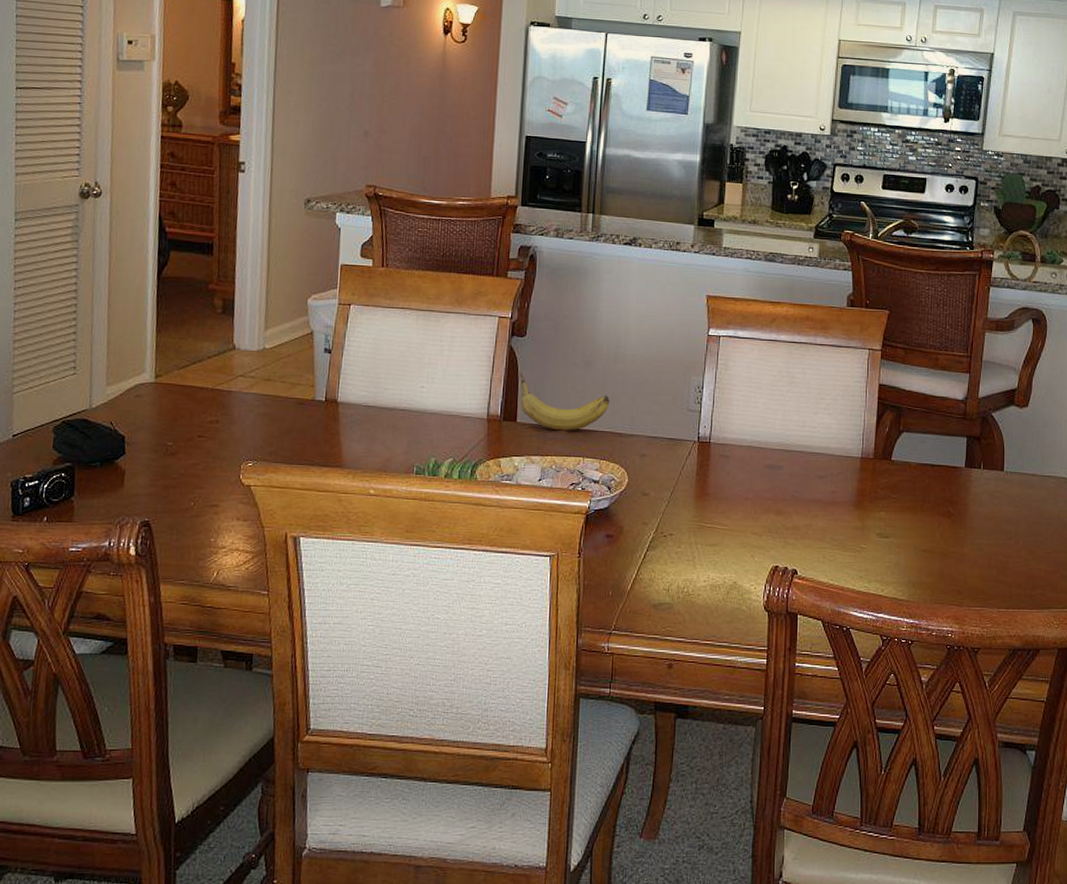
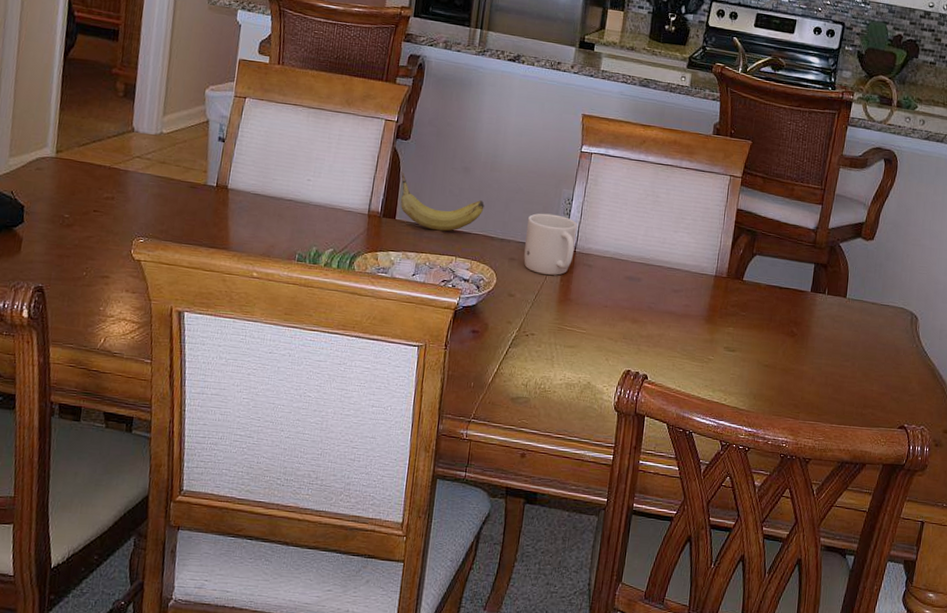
mug: none [655,404,710,469] -> present [523,213,578,275]

